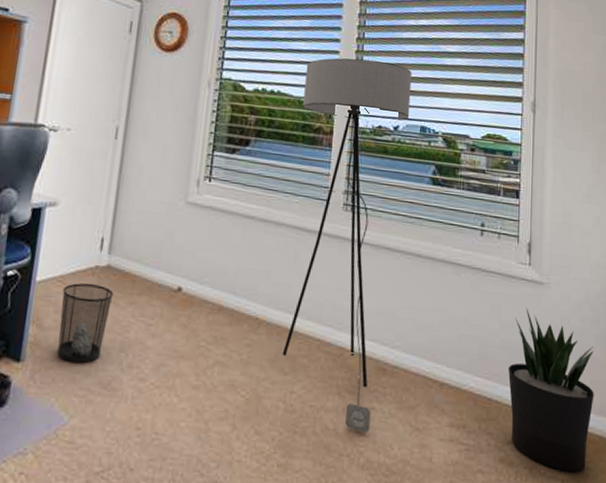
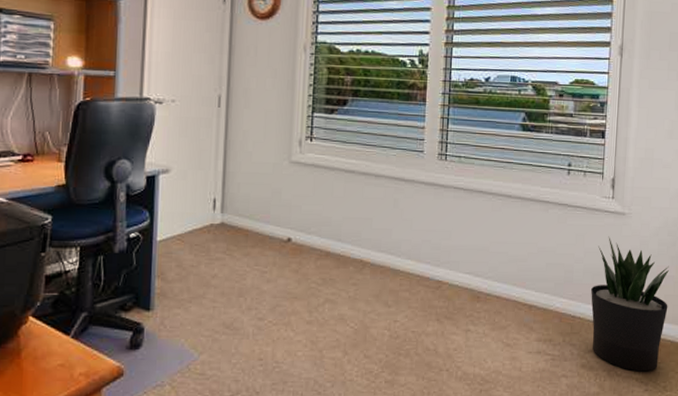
waste bin: present [57,283,114,364] -> none [182,240,229,309]
floor lamp: present [282,58,412,434] -> none [385,14,503,351]

